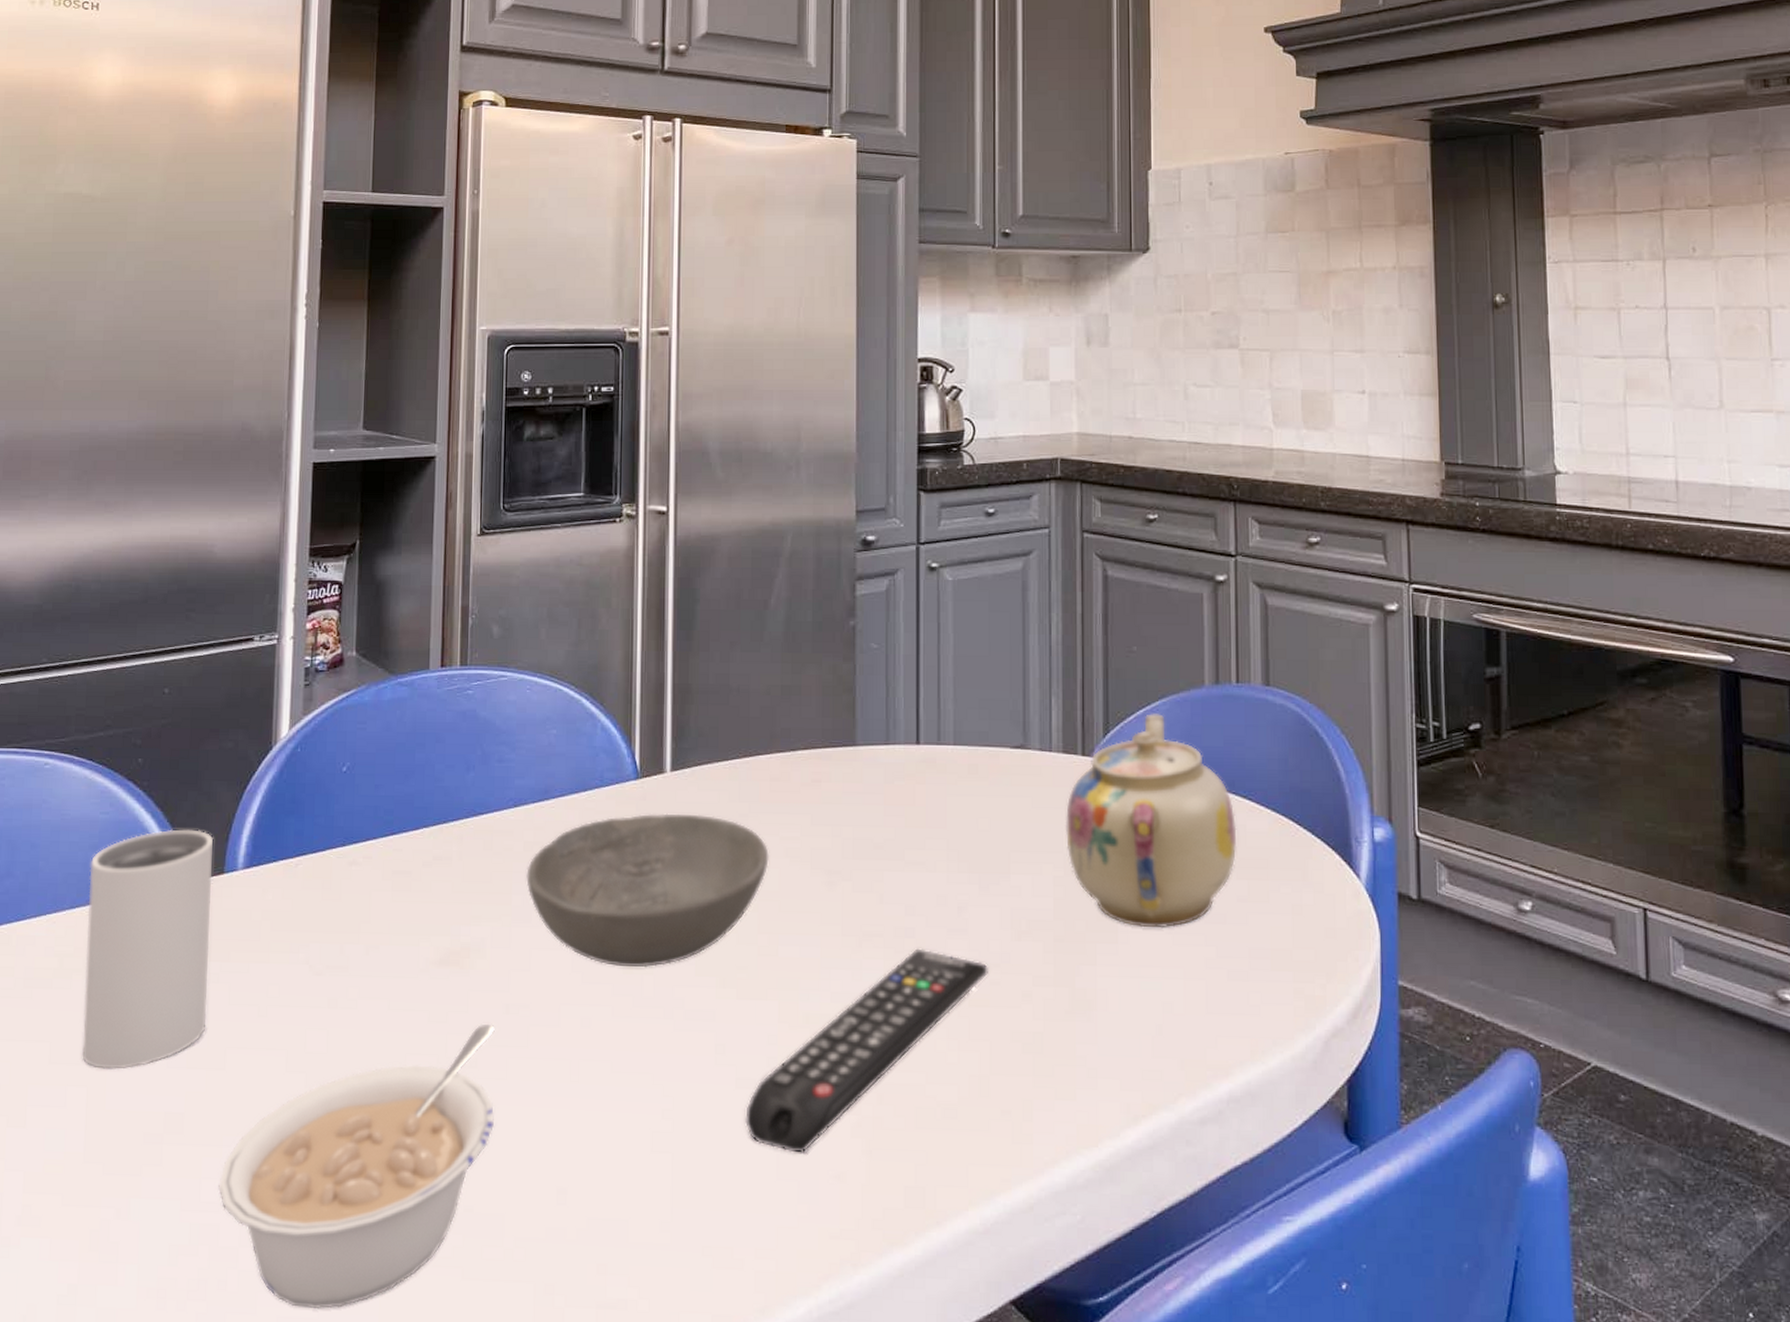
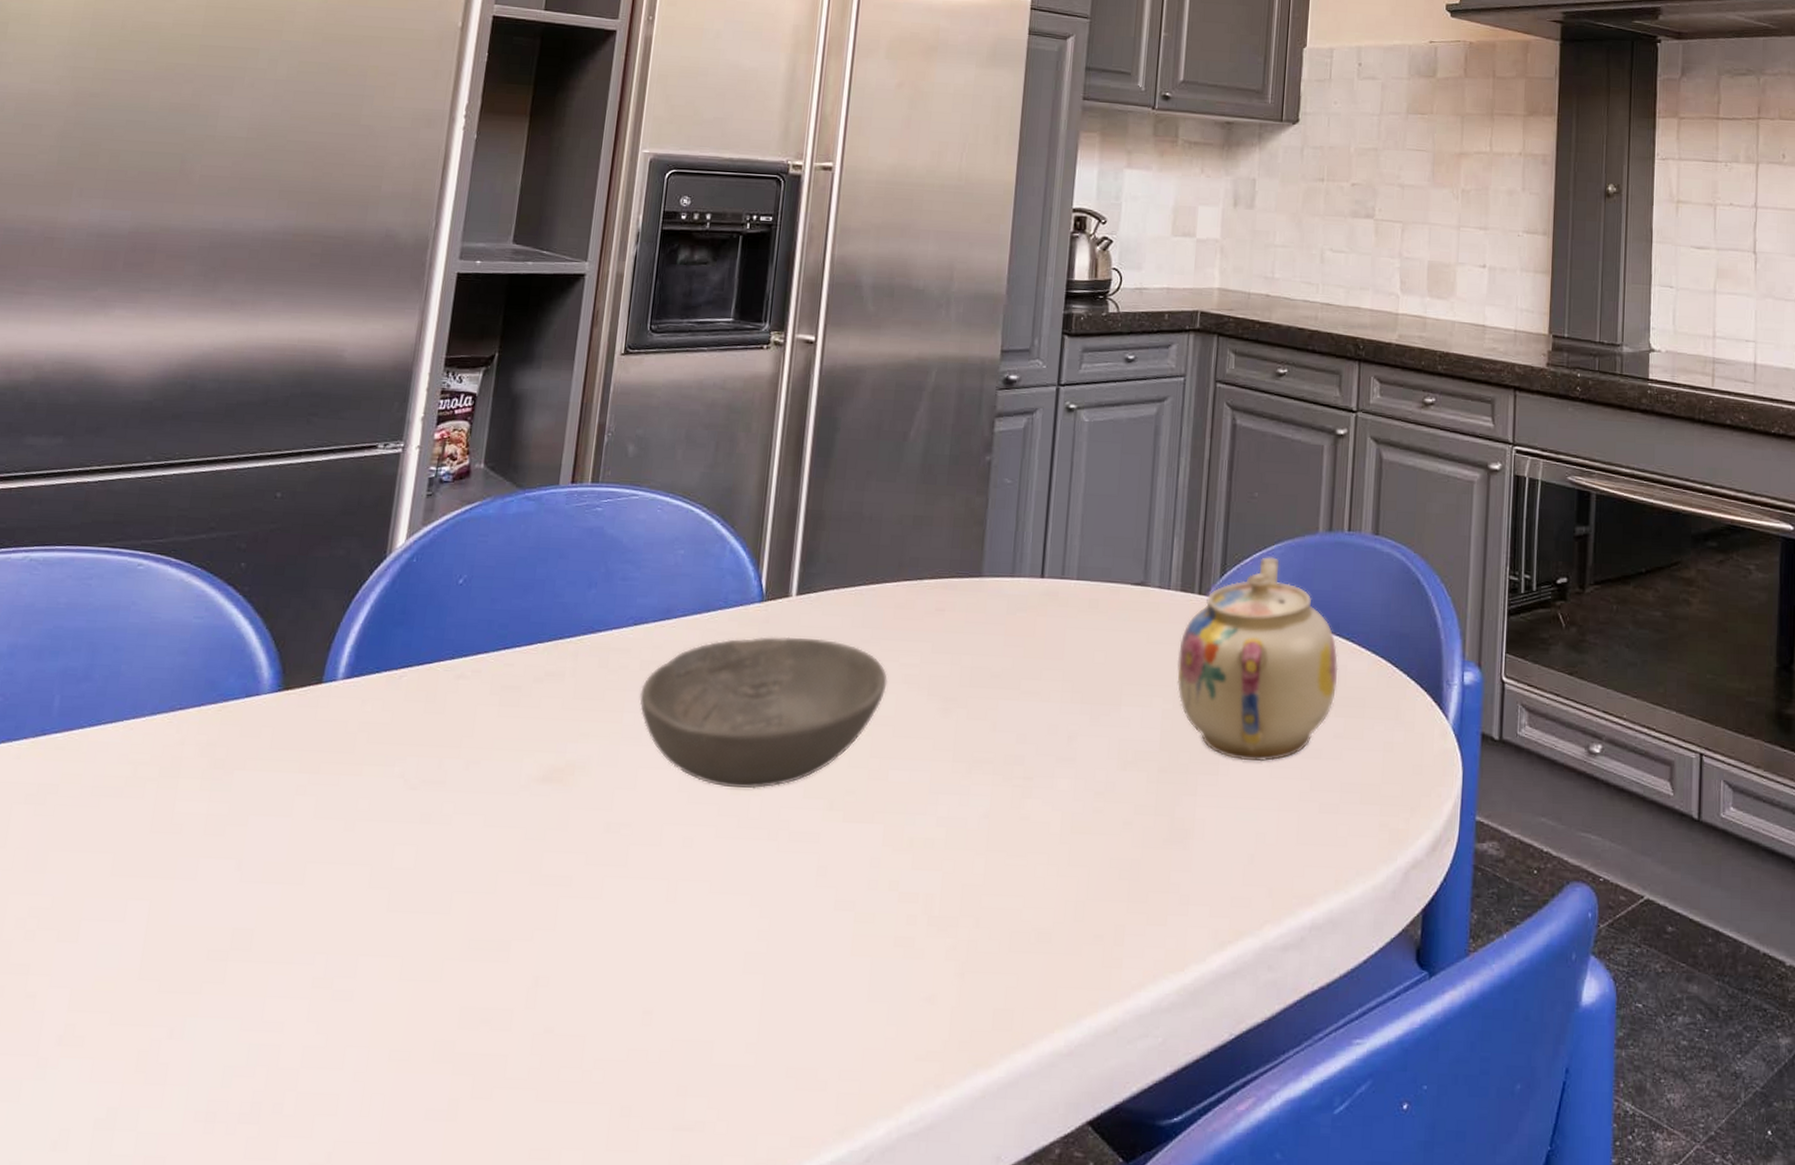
mug: present [82,829,214,1070] -> none [148,636,315,883]
legume: present [217,1023,495,1310] -> none [283,841,594,1133]
remote control: present [744,948,989,1153] -> none [840,776,1094,975]

